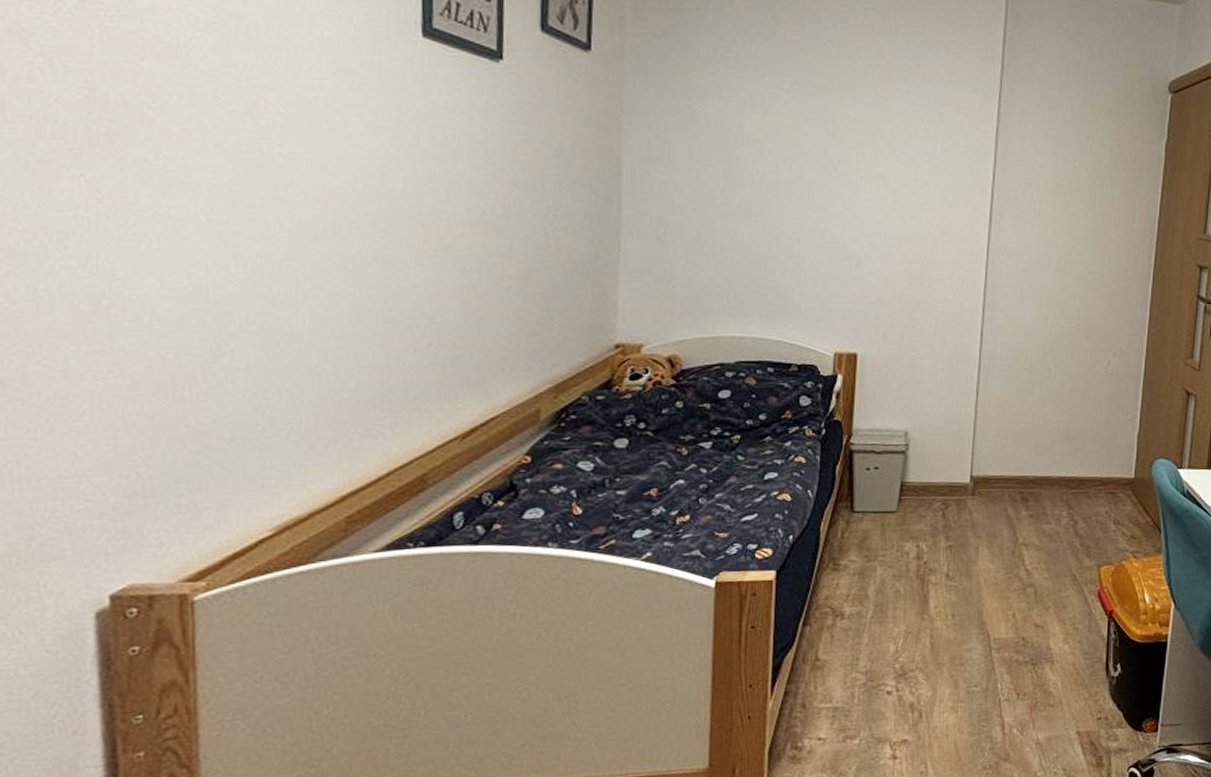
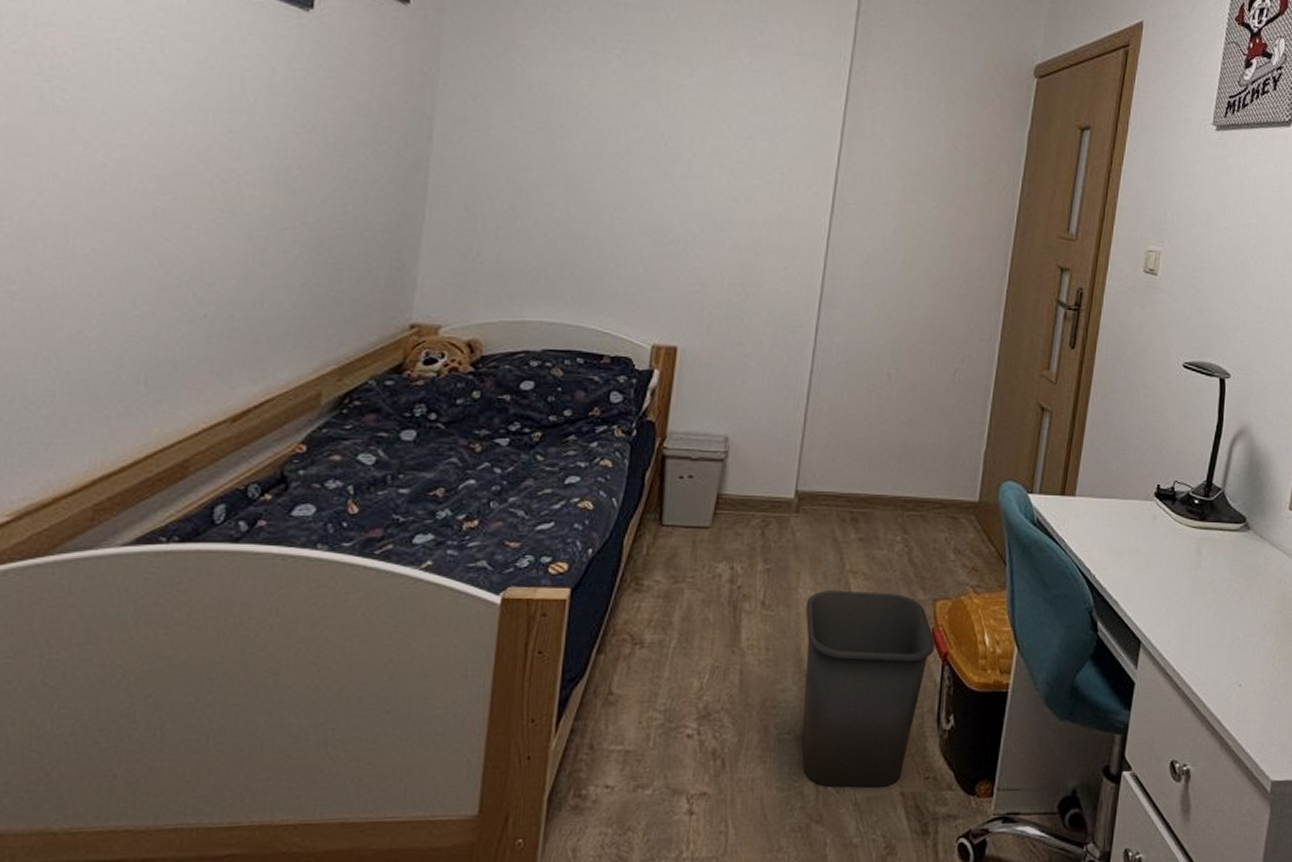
waste bin: none [985,561,1102,730] -> present [802,590,936,788]

